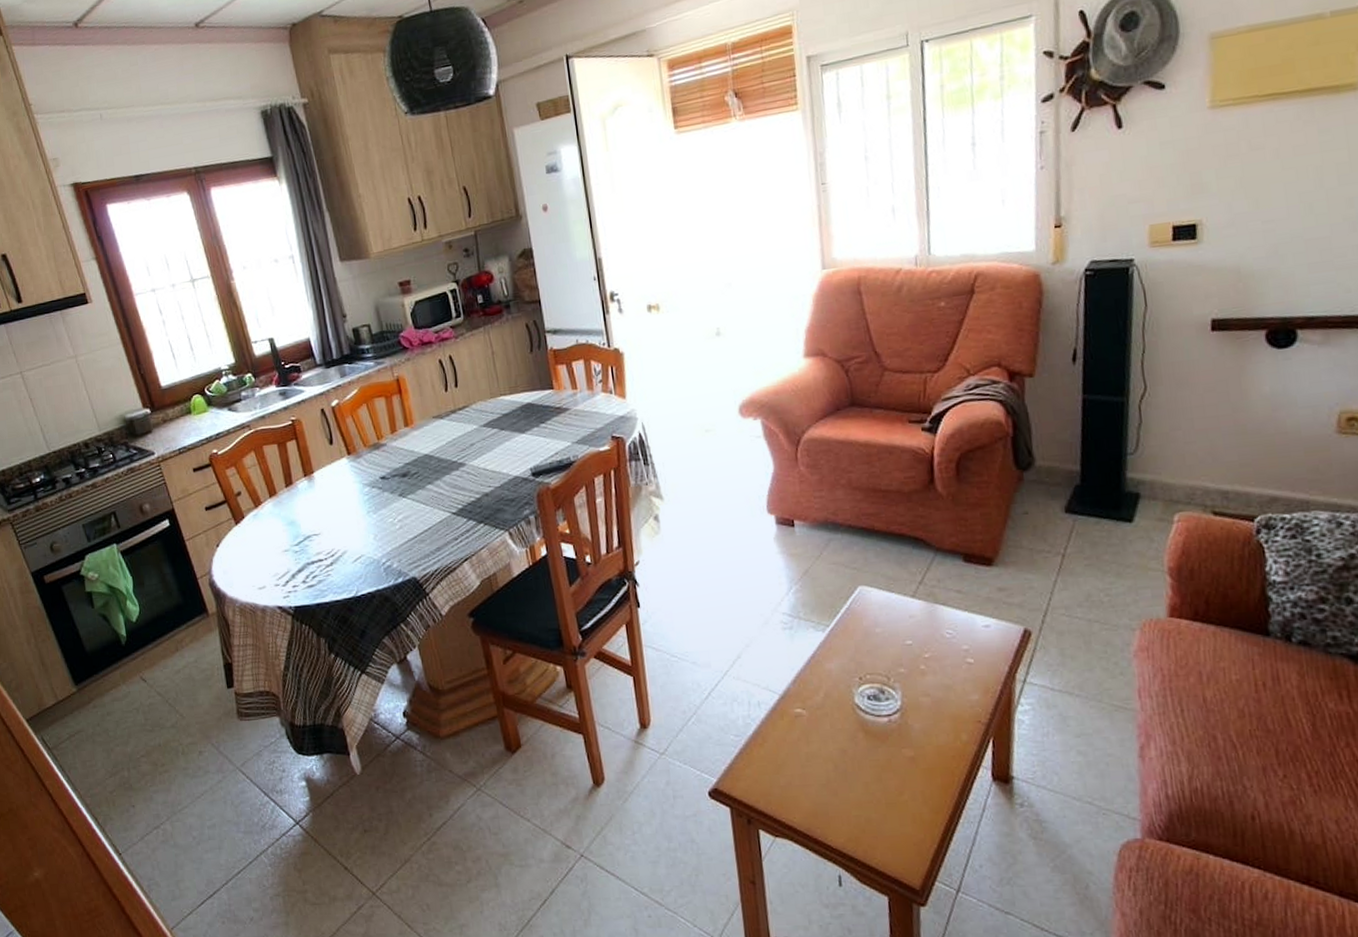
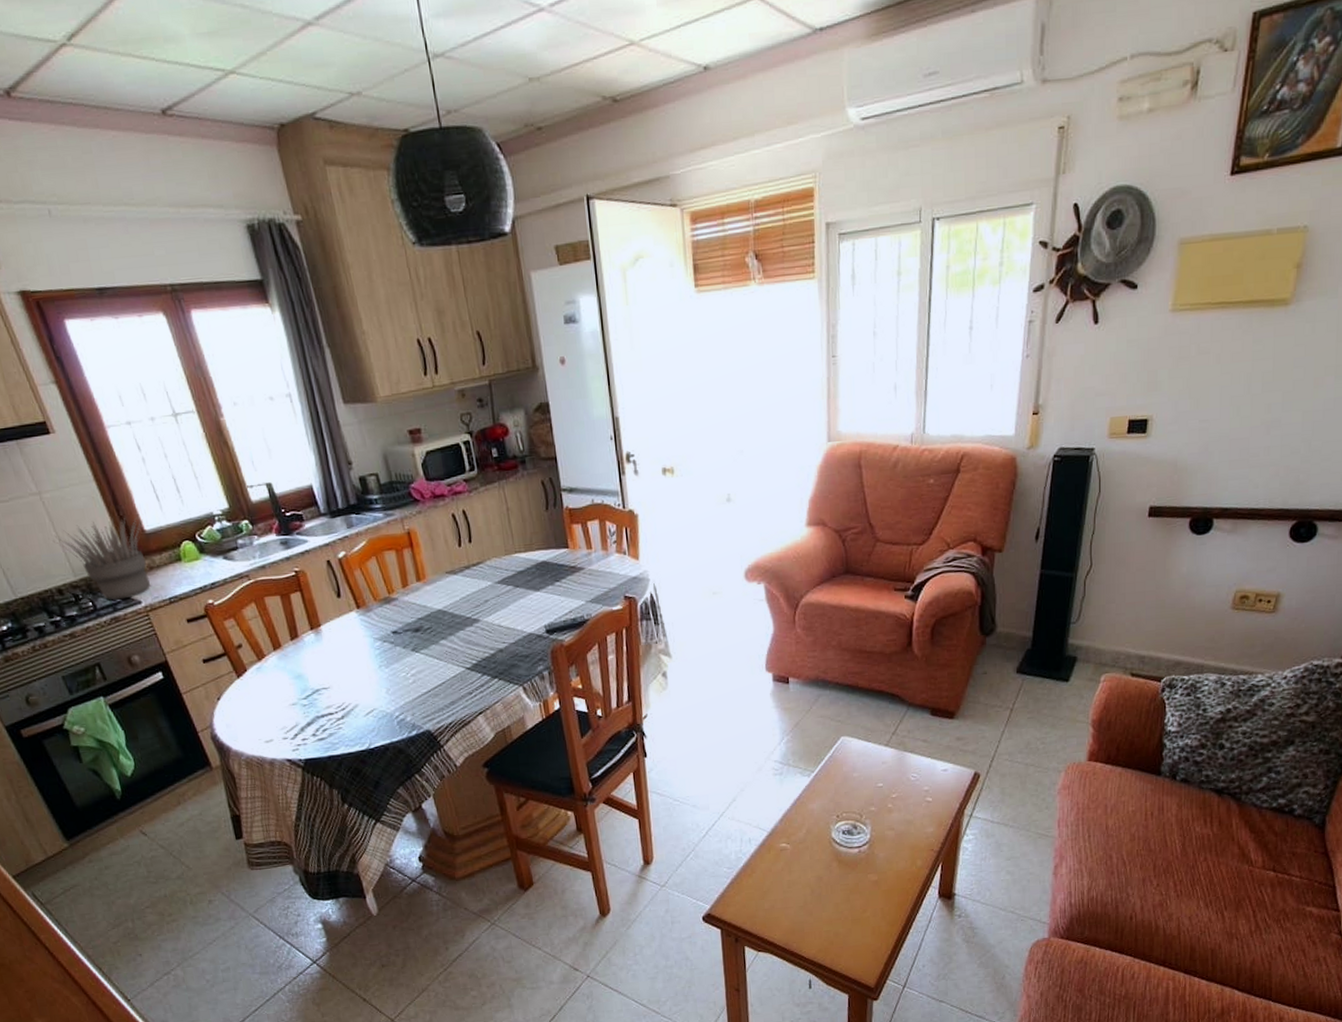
potted plant: none [80,374,163,452] -> present [48,517,151,600]

